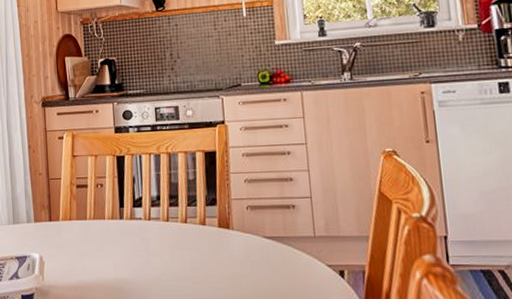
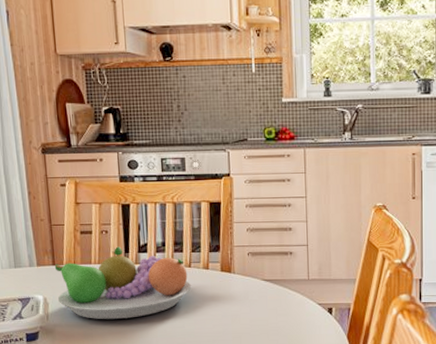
fruit bowl: none [51,200,188,281] -> present [54,246,192,320]

